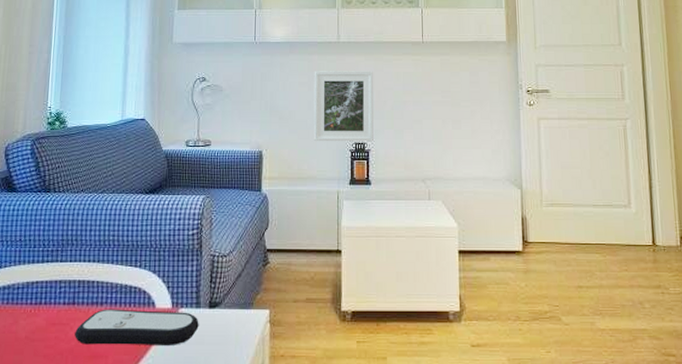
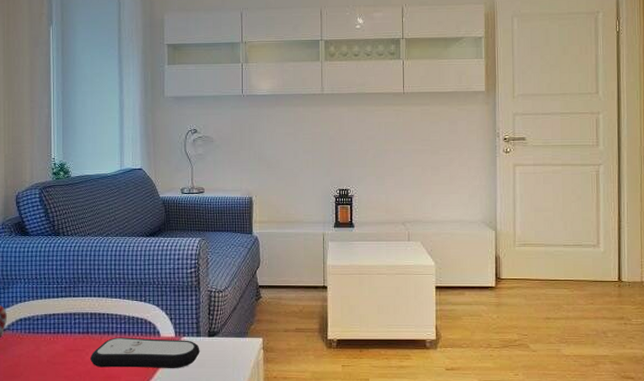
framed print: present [313,71,374,142] -> none [299,121,357,188]

